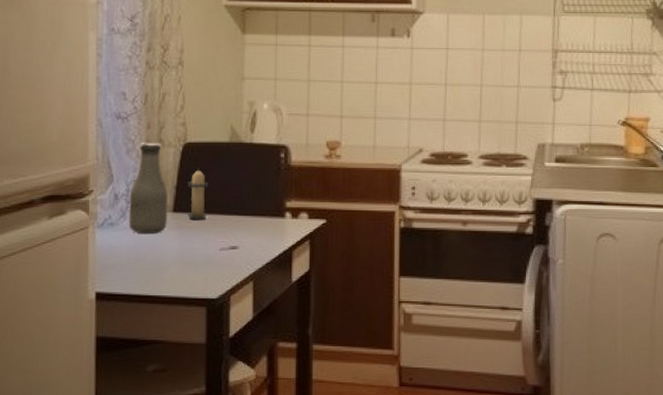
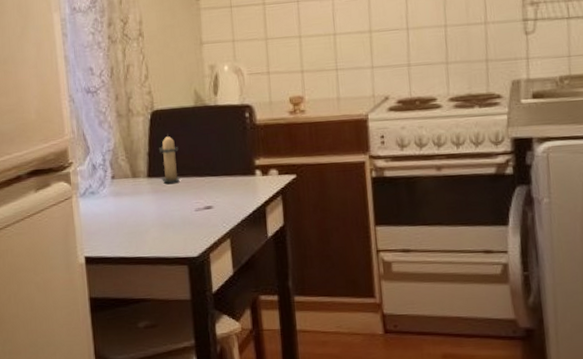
bottle: present [128,143,168,234] -> none [106,113,144,200]

